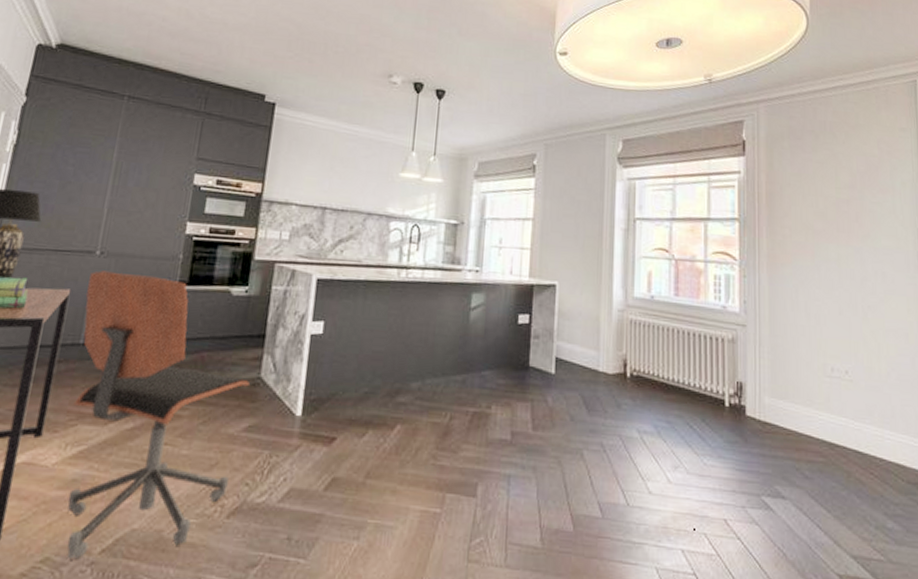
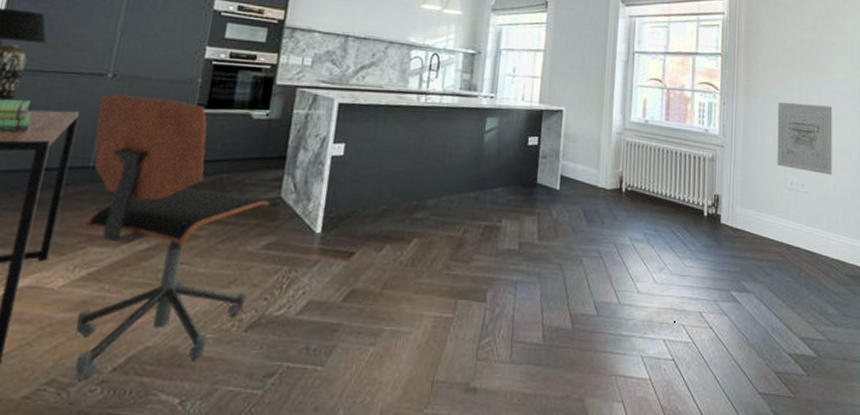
wall art: none [811,273,884,361] -> present [777,101,832,176]

